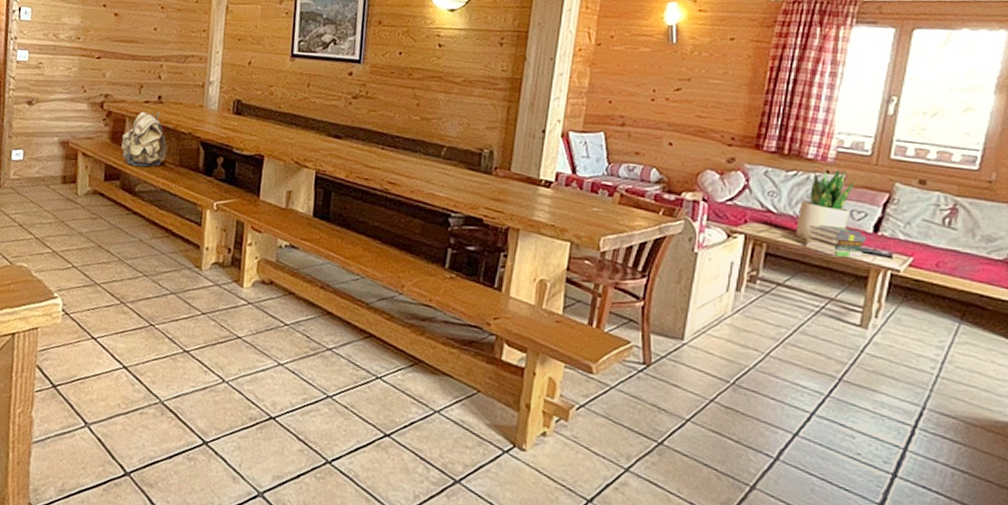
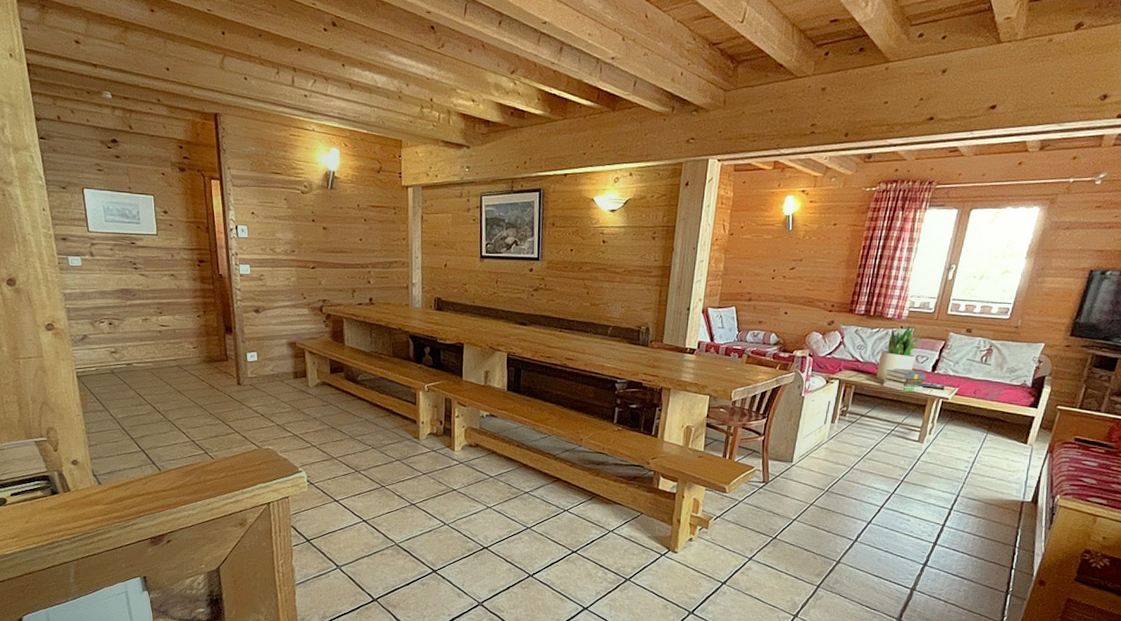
backpack: present [121,111,167,167] -> none [341,311,382,360]

